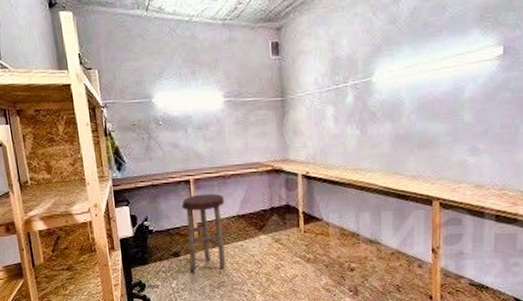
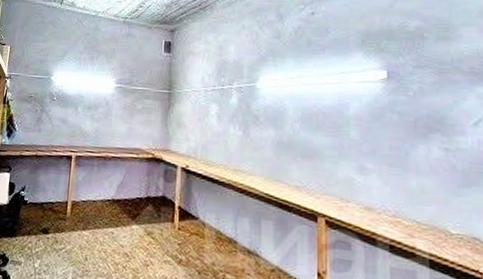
stool: present [182,193,226,273] -> none [55,171,102,255]

